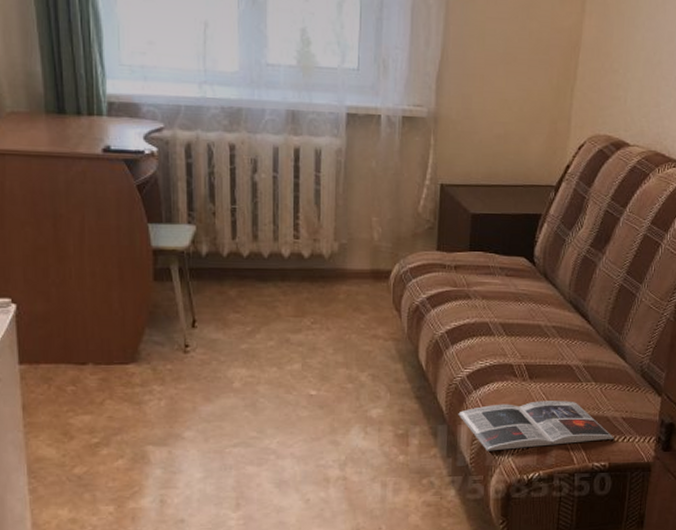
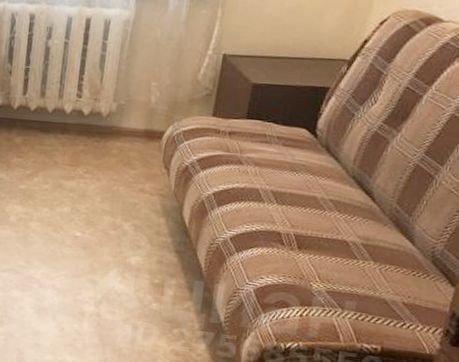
magazine: present [458,401,614,451] -> none [217,268,391,323]

